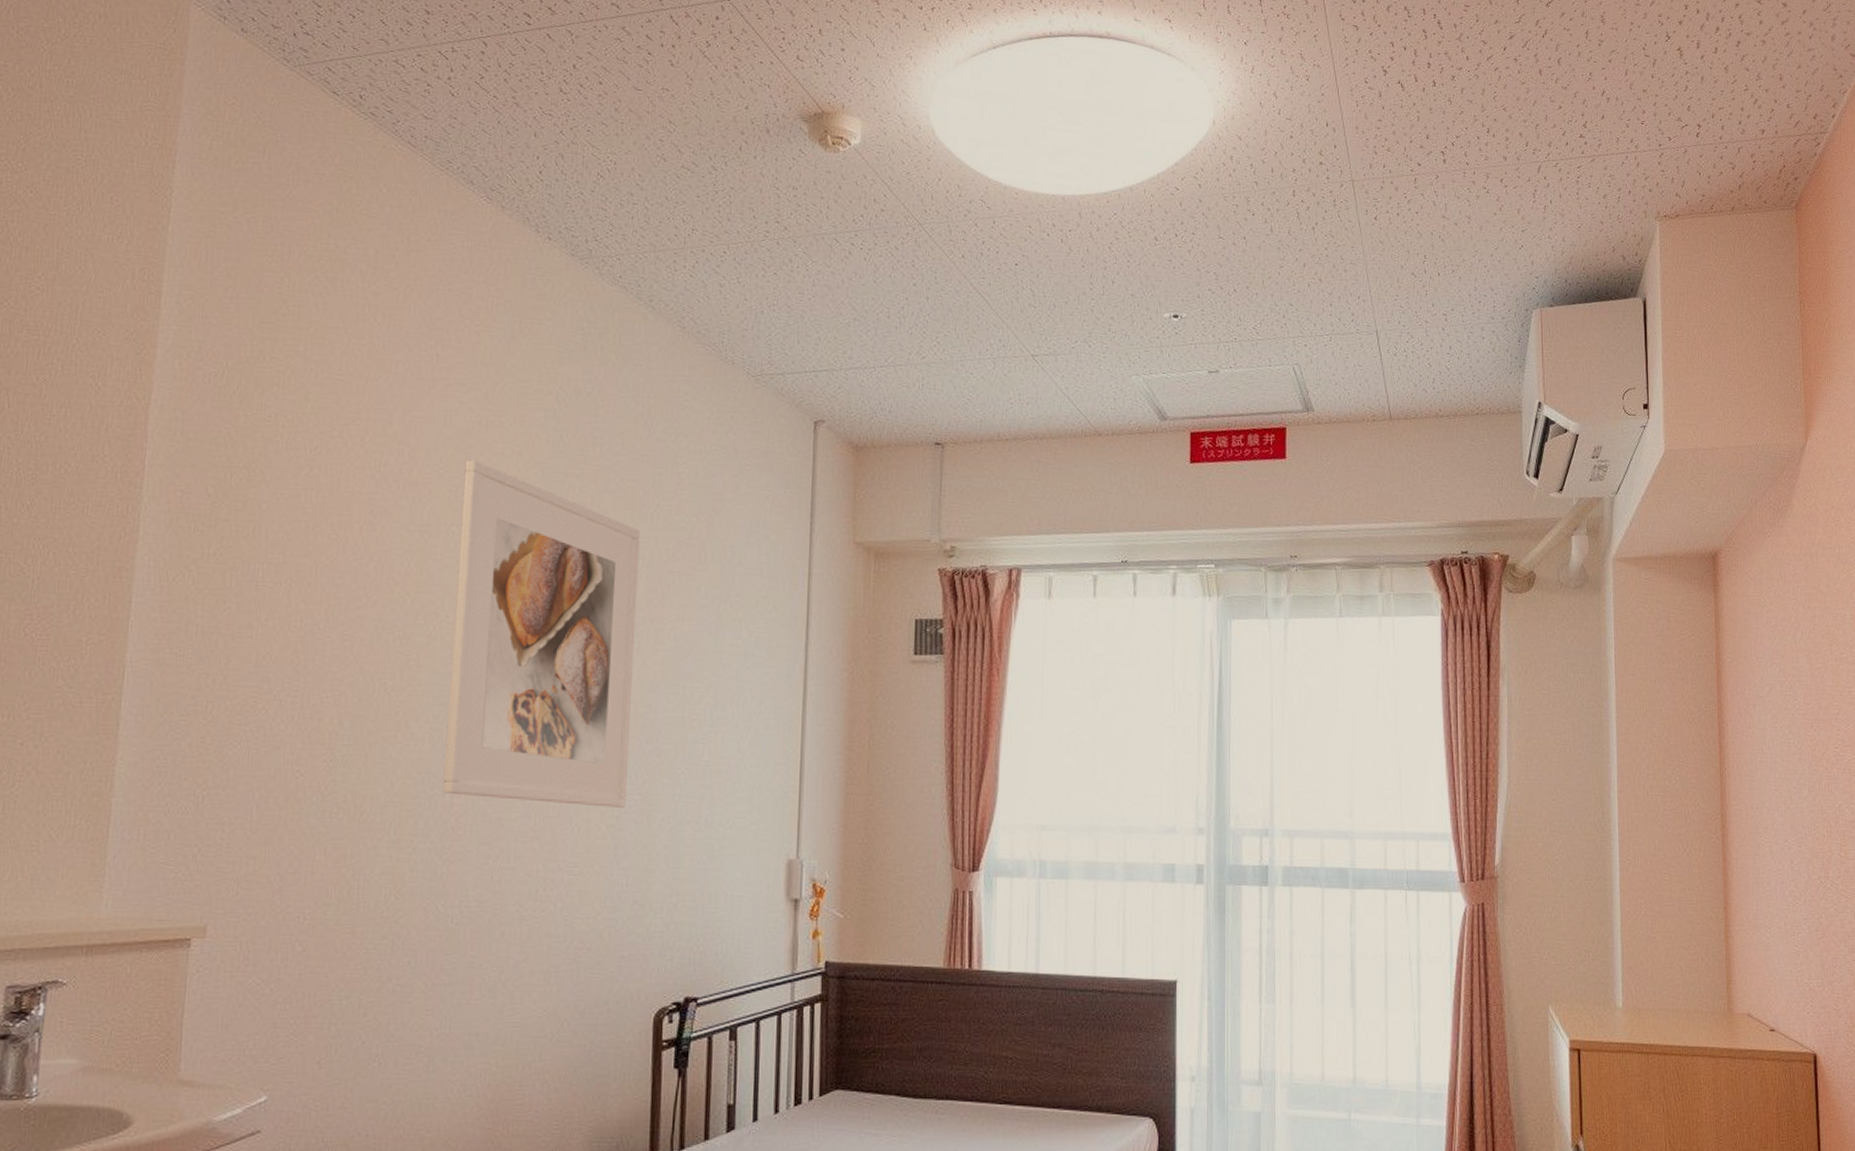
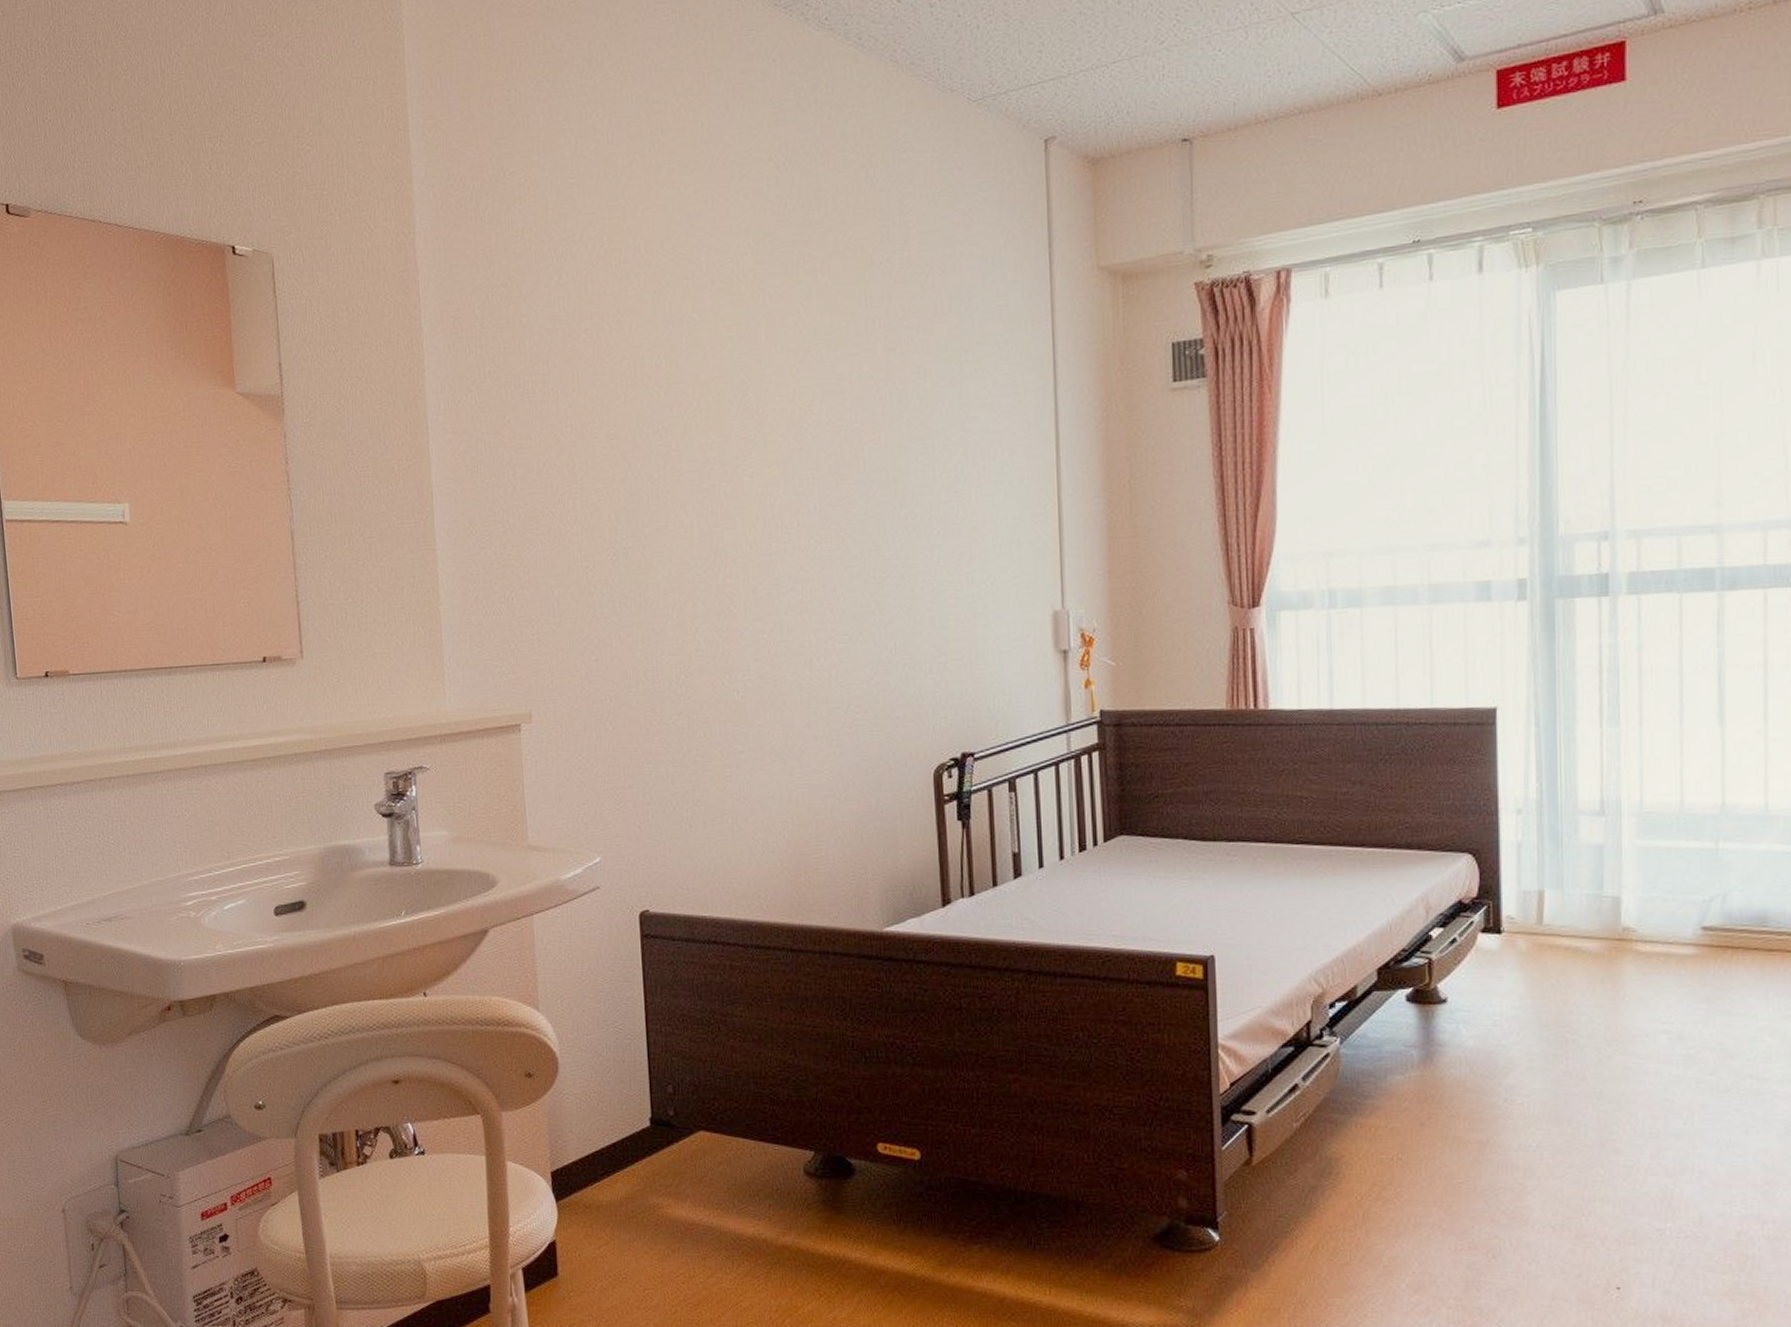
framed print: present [442,460,641,808] -> none [697,242,886,576]

